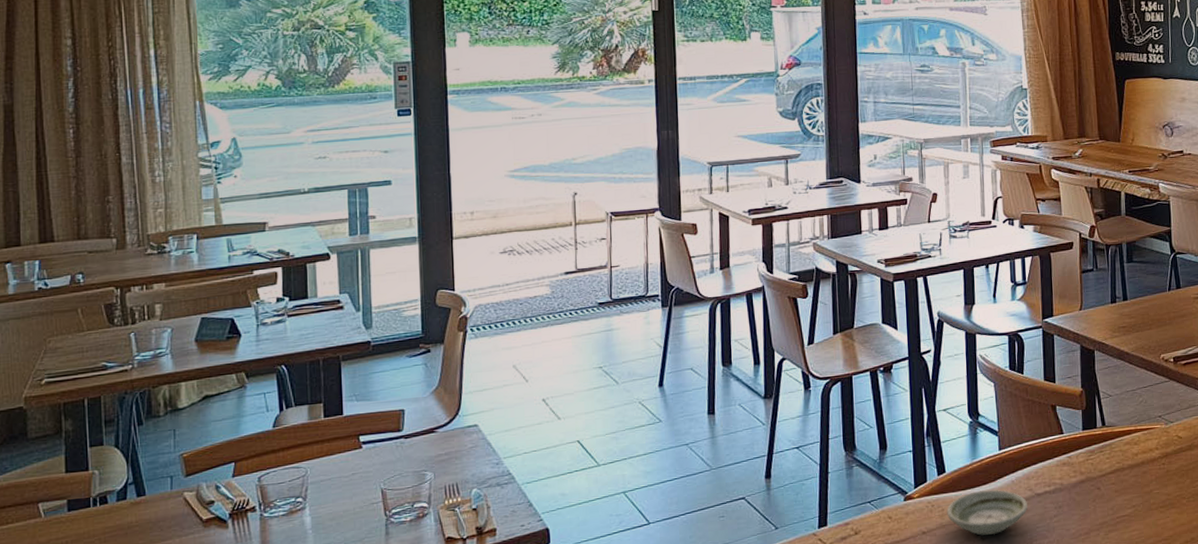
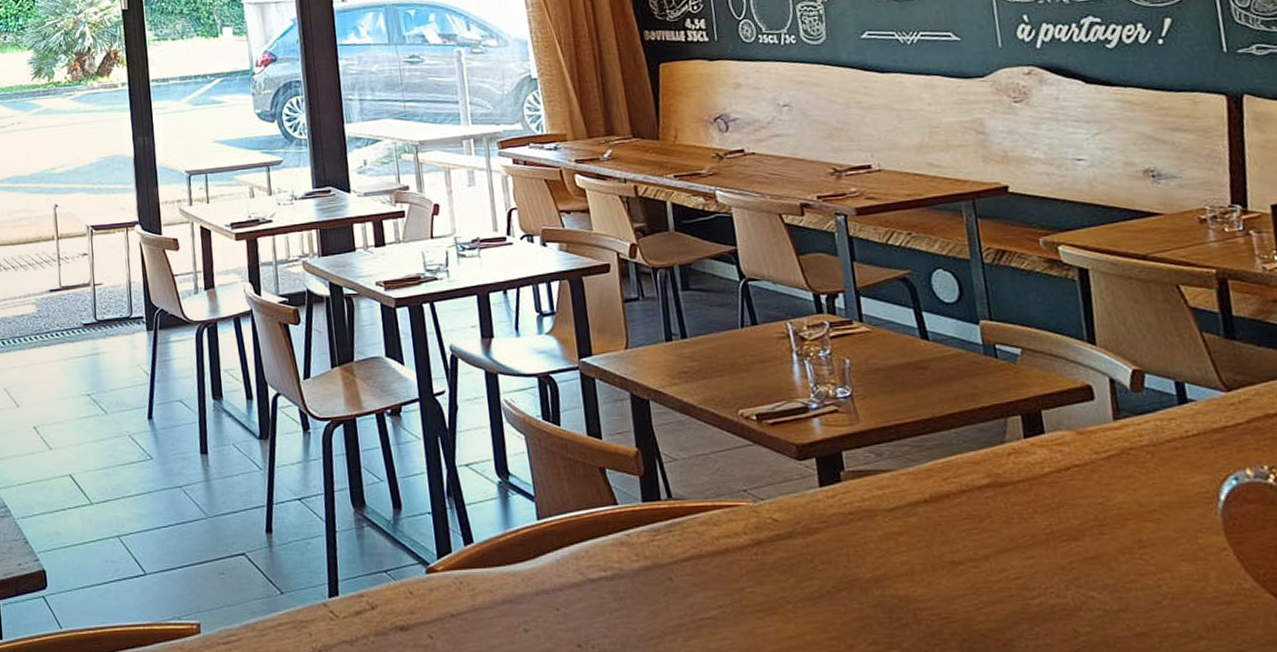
saucer: present [946,489,1028,536] -> none [478,569,580,626]

